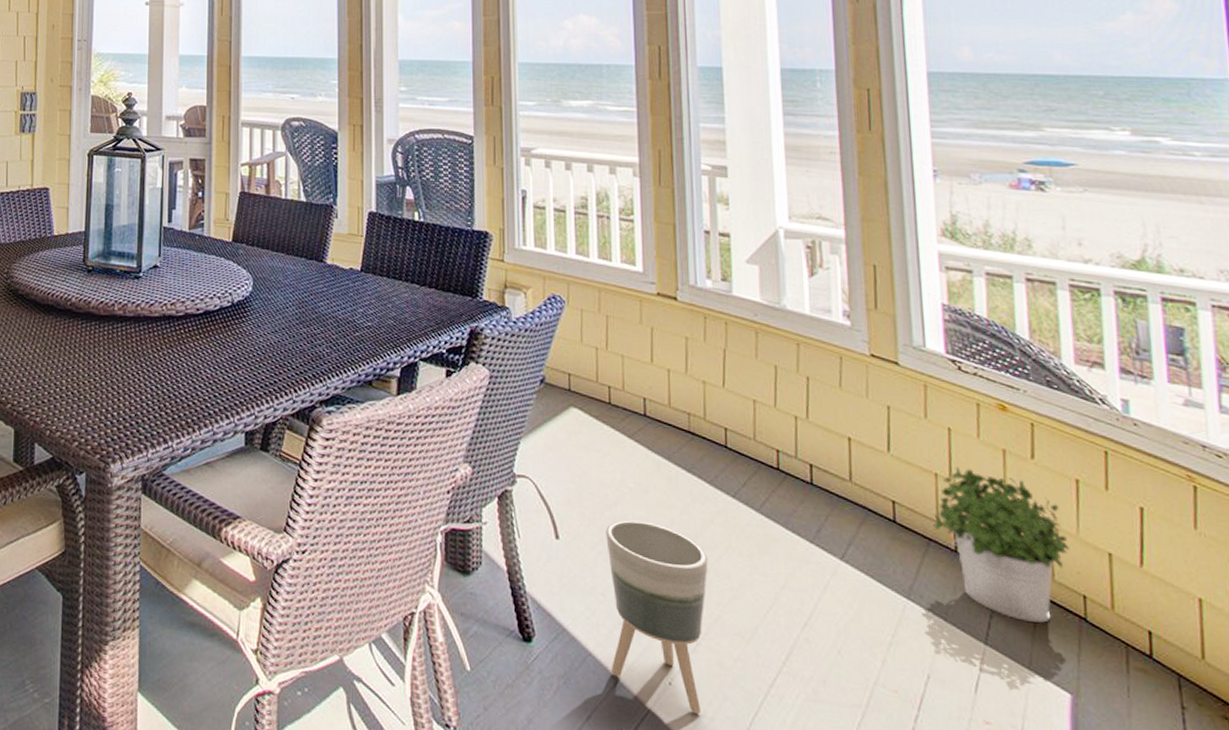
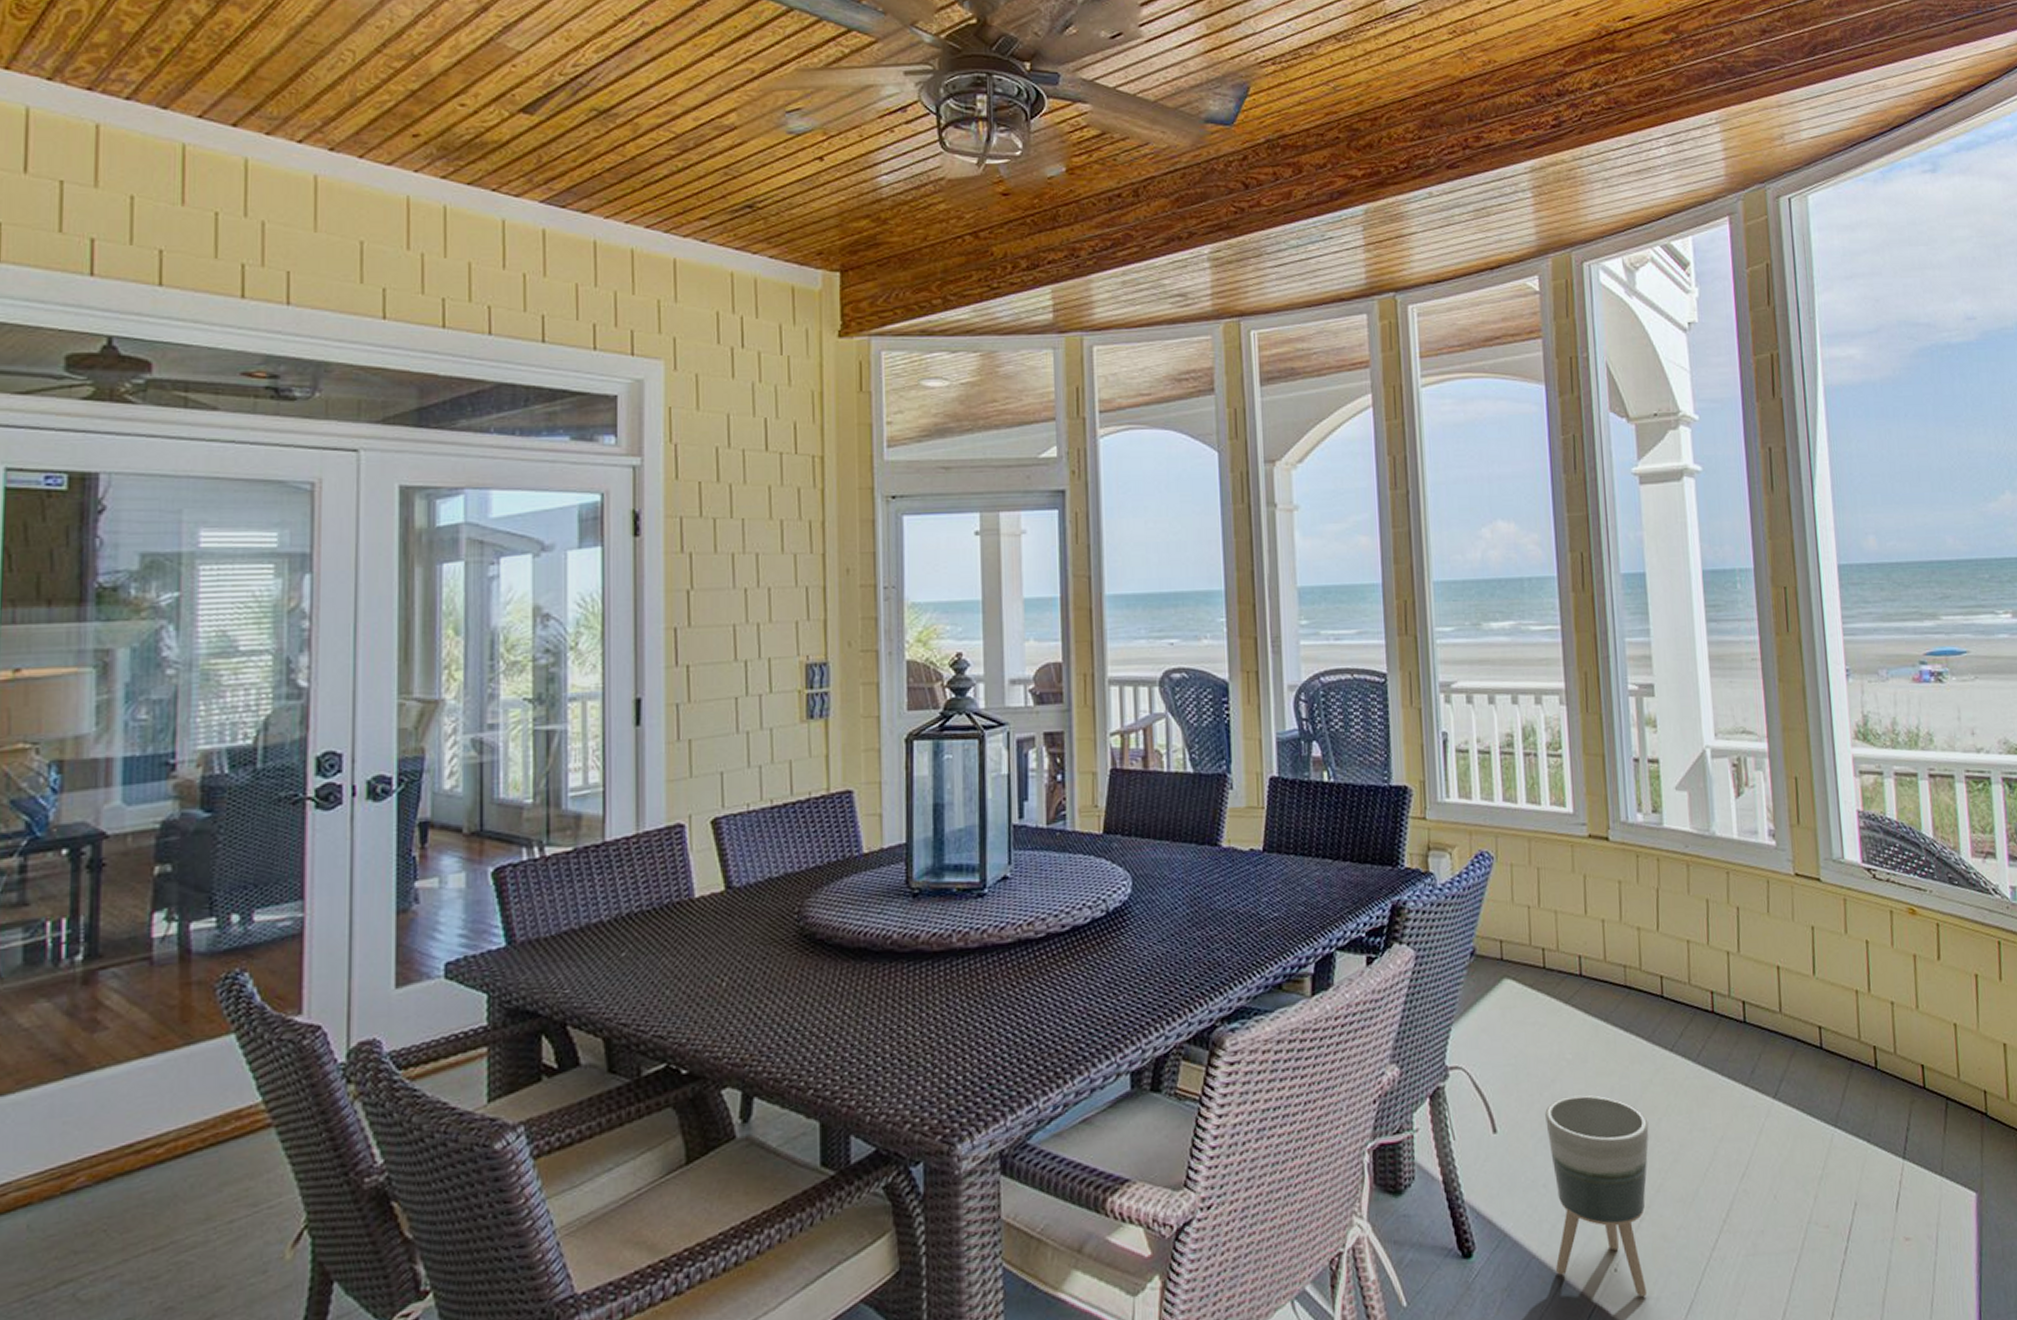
potted plant: present [933,467,1071,624] -> none [1856,980,1972,1128]

